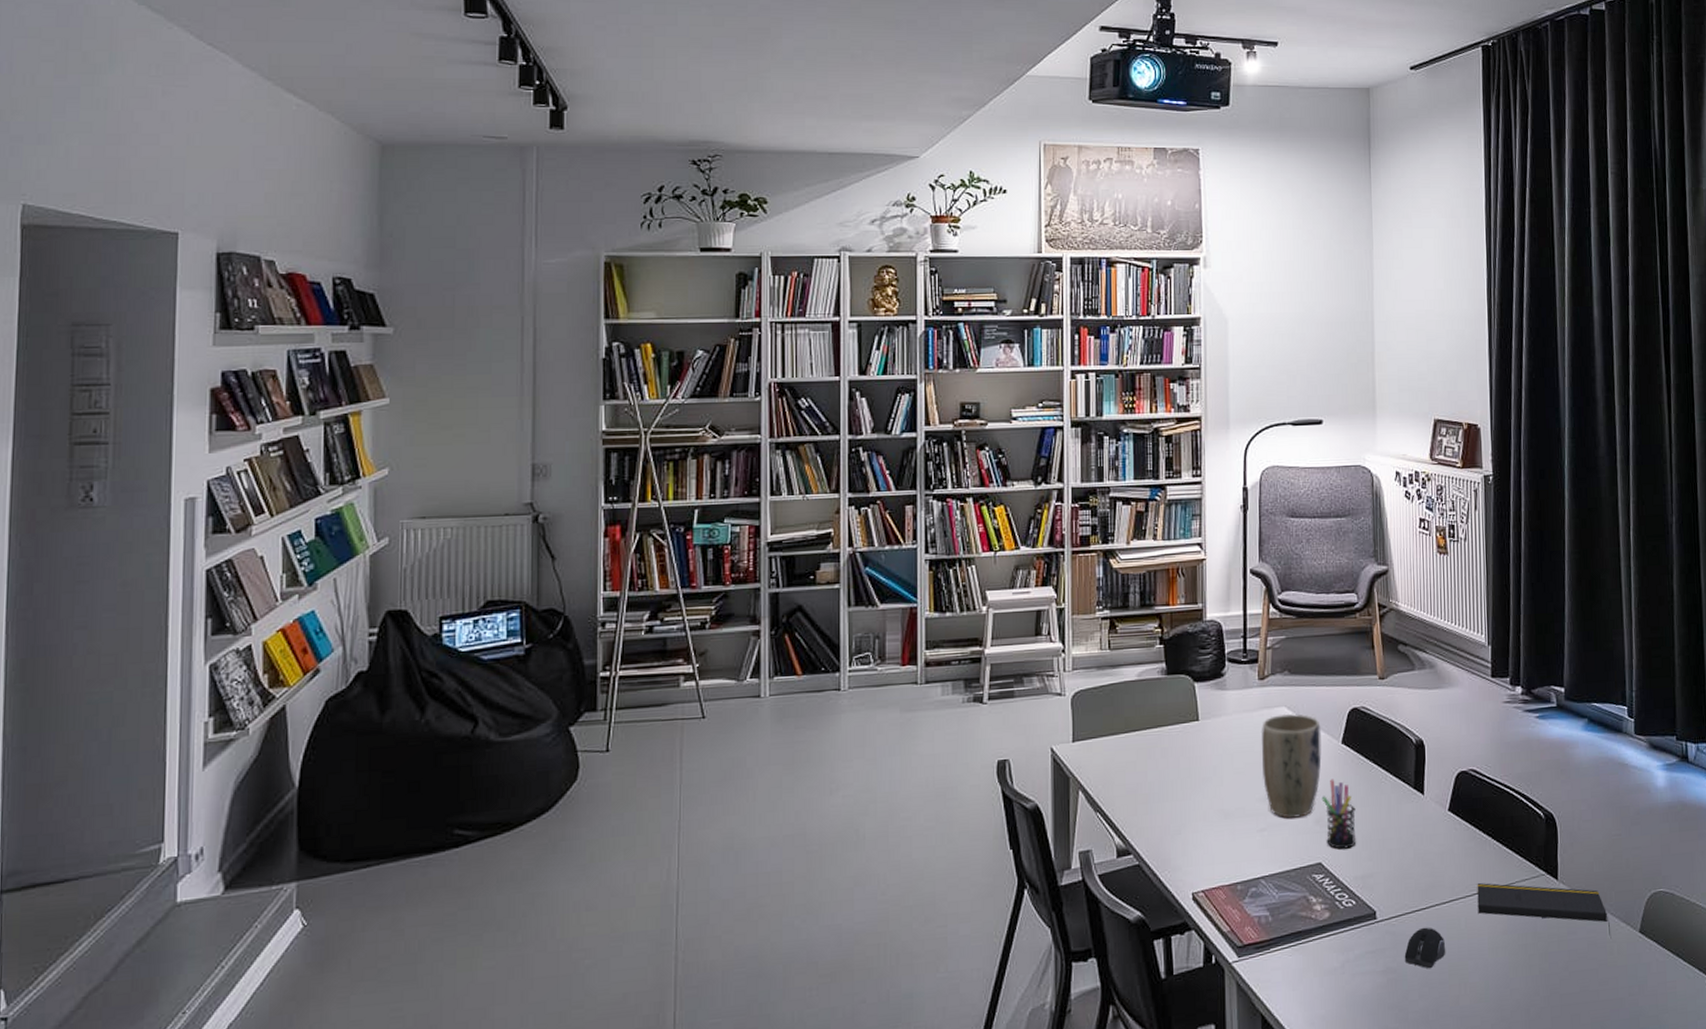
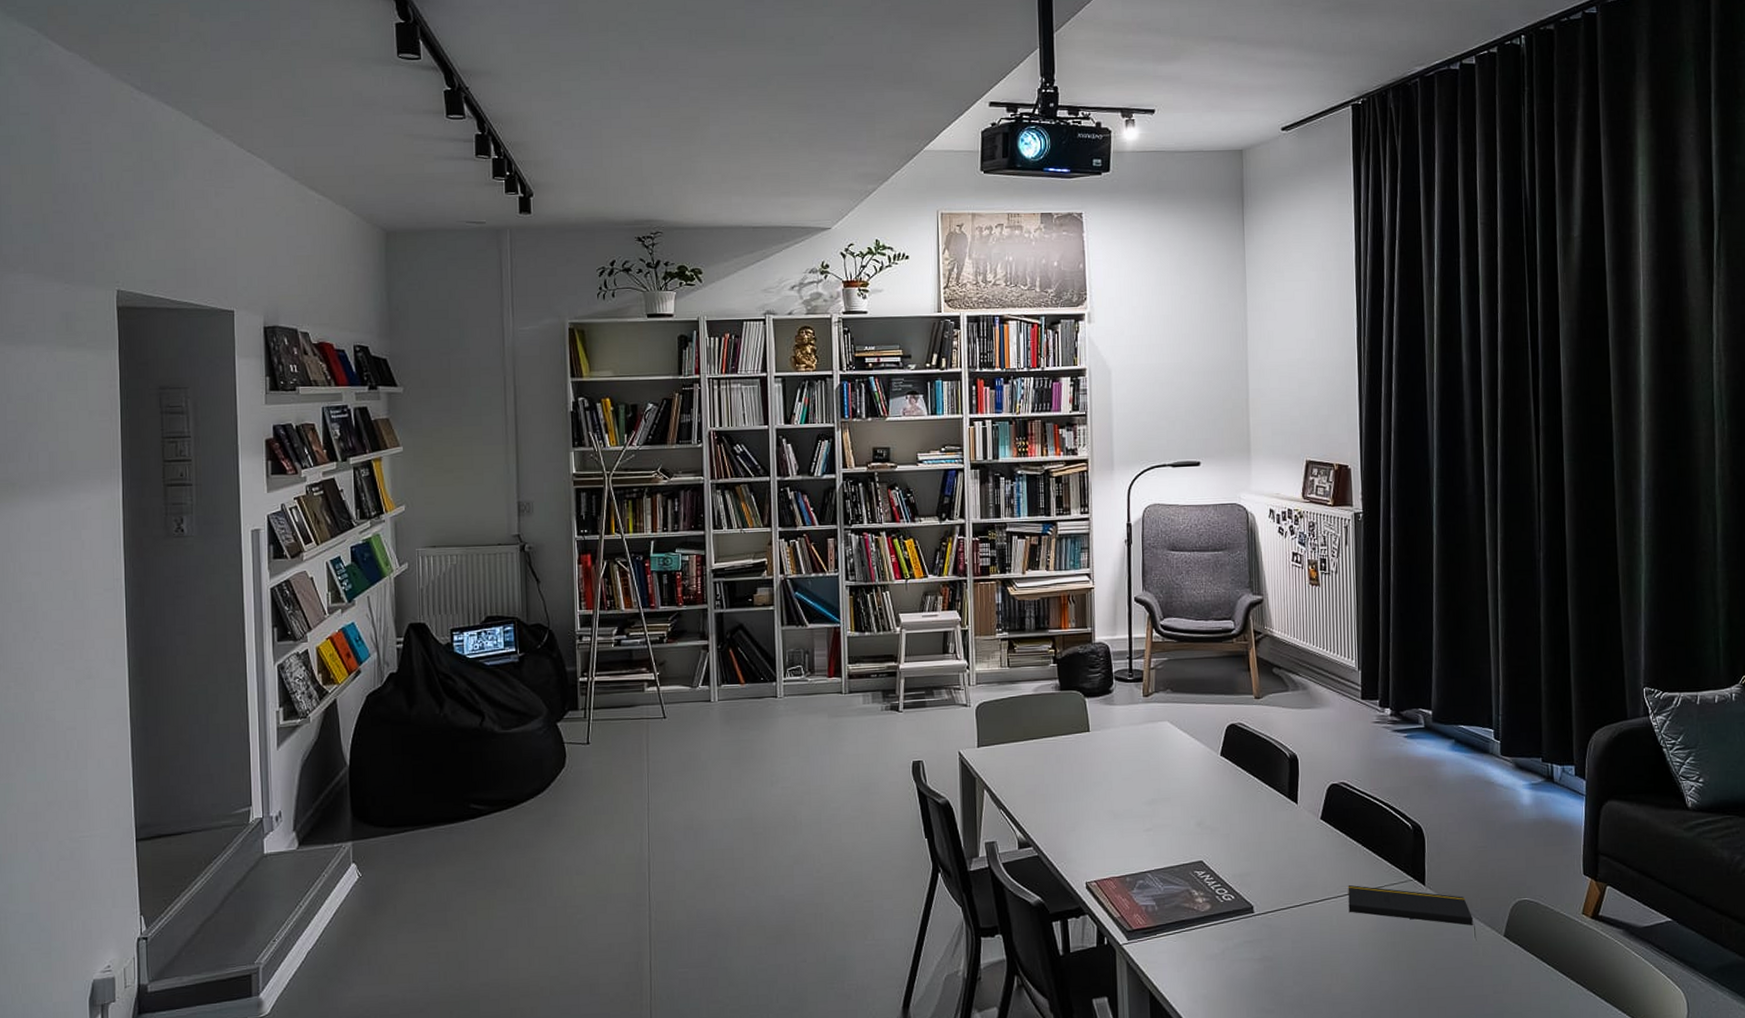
plant pot: present [1262,713,1322,819] -> none [1147,727,1202,821]
pen holder: present [1321,779,1357,849] -> none [1202,787,1235,850]
computer mouse: present [1404,927,1445,969] -> none [1280,922,1318,960]

